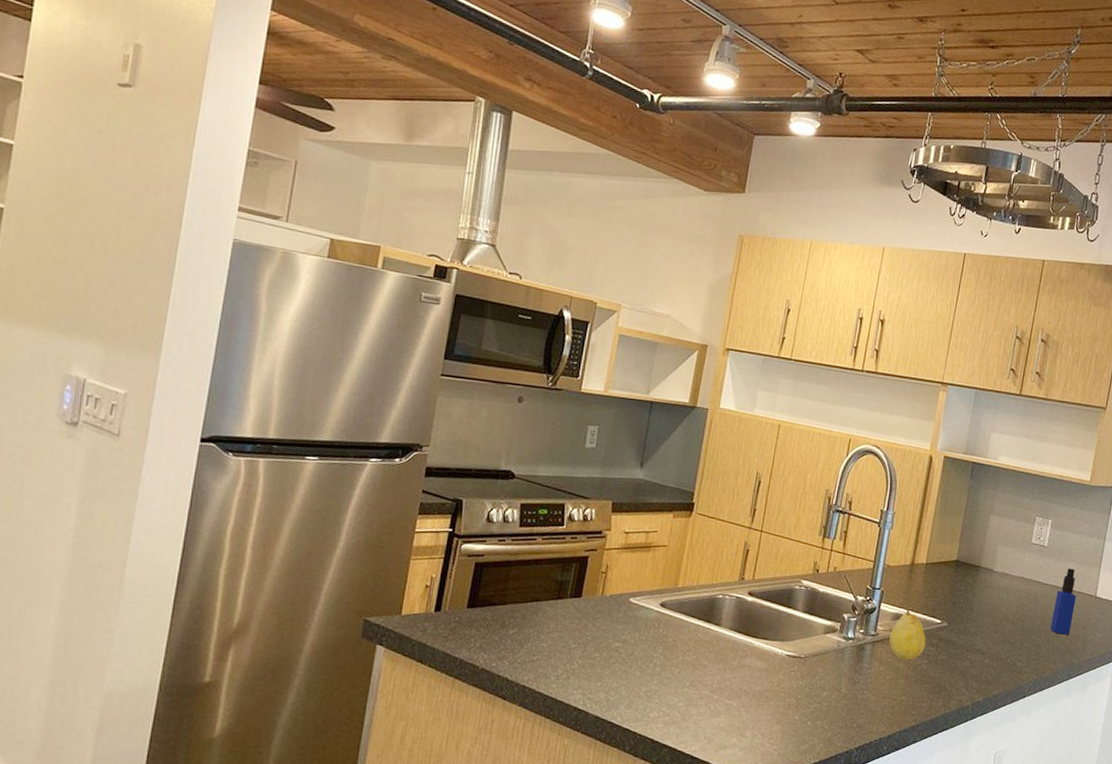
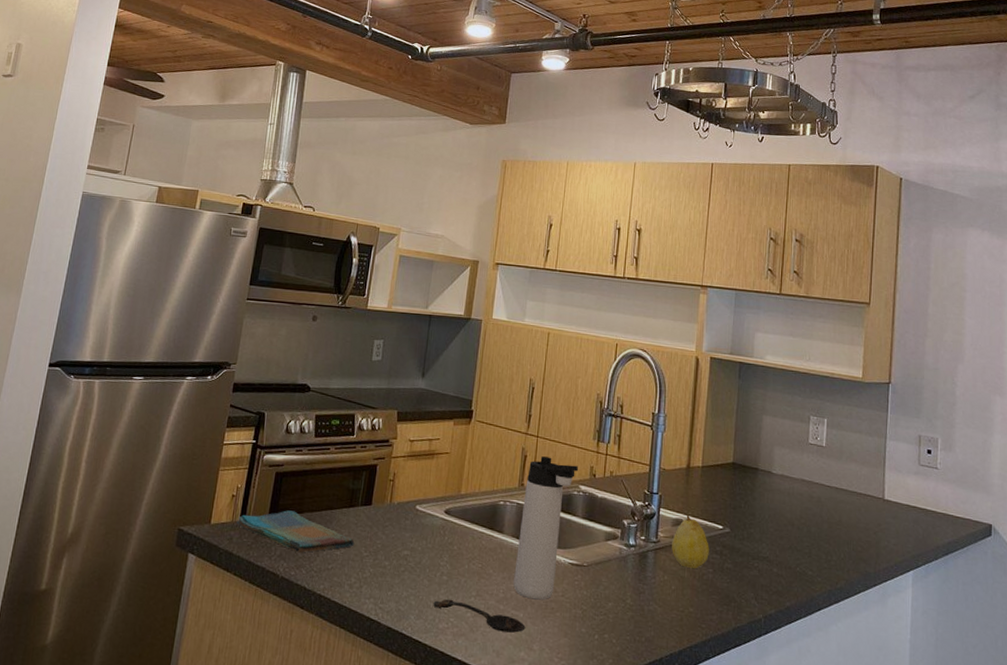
dish towel: none [431,601,562,645] -> present [237,510,355,553]
spoon: none [644,689,739,721] -> present [433,599,526,633]
thermos bottle: none [728,551,802,690] -> present [513,456,578,600]
bottle: present [1050,568,1076,635] -> none [839,469,863,541]

